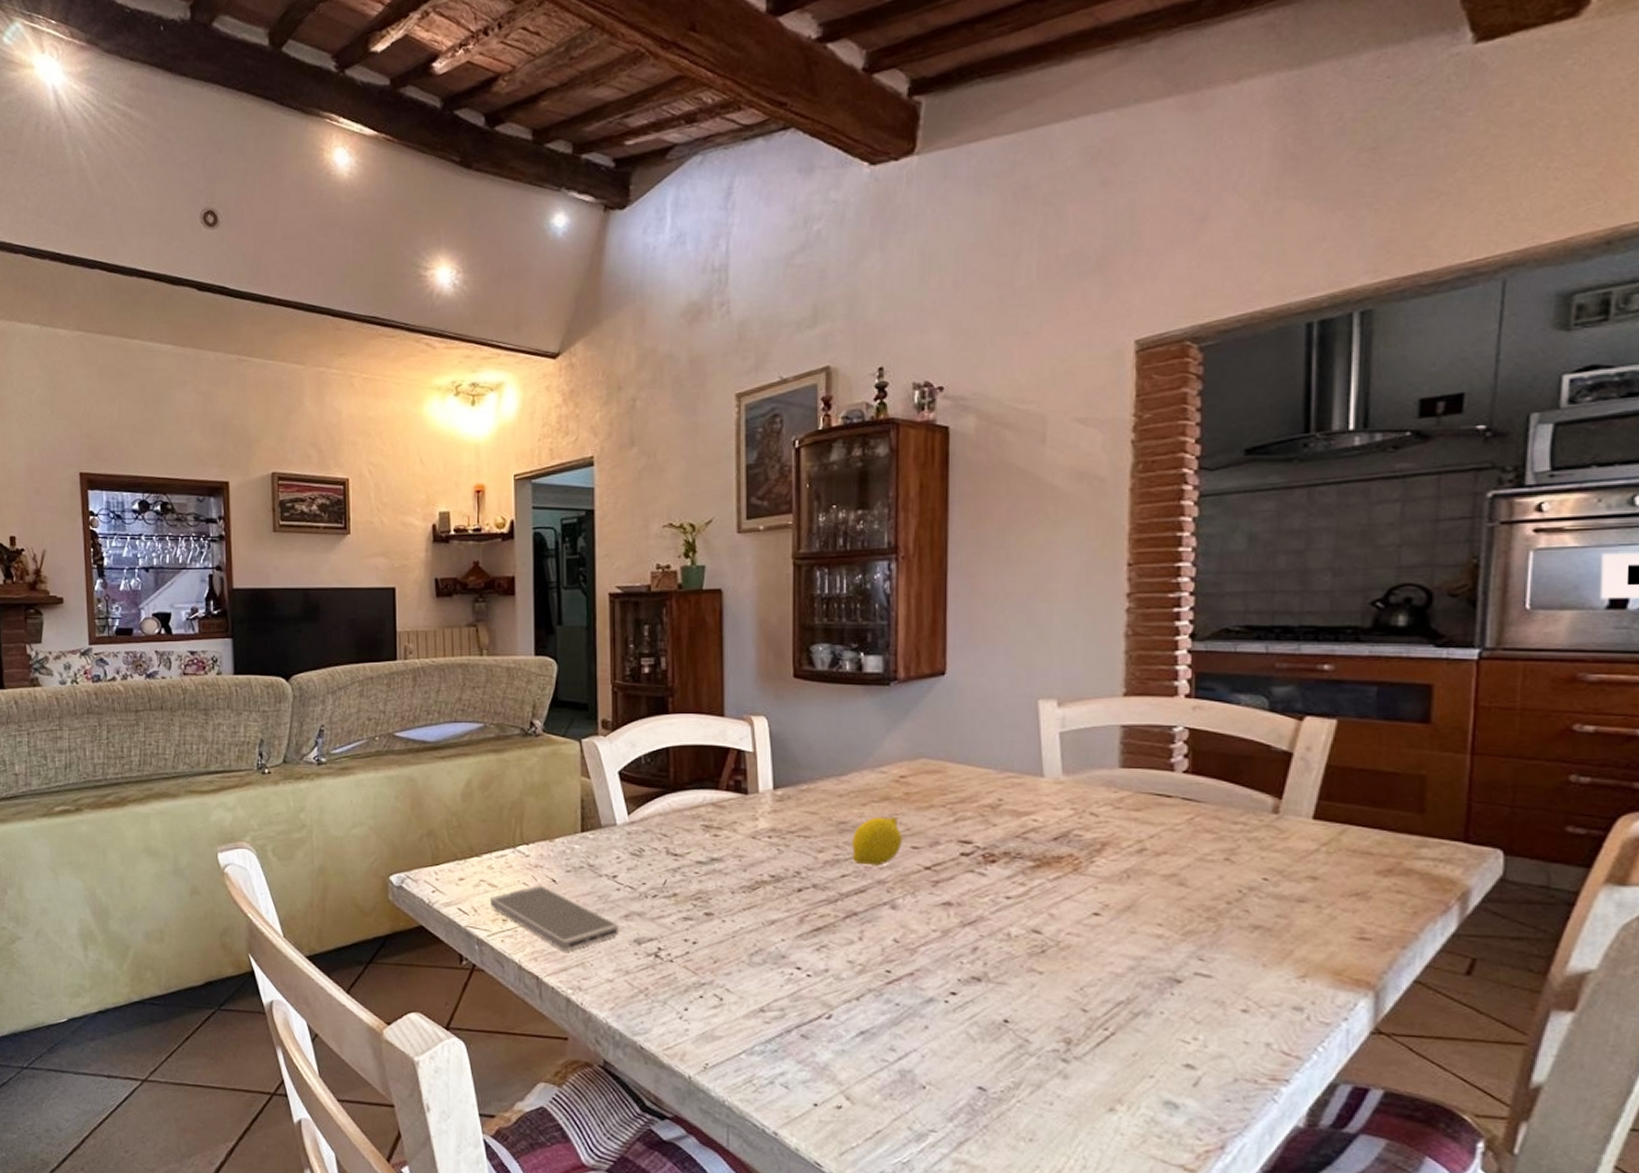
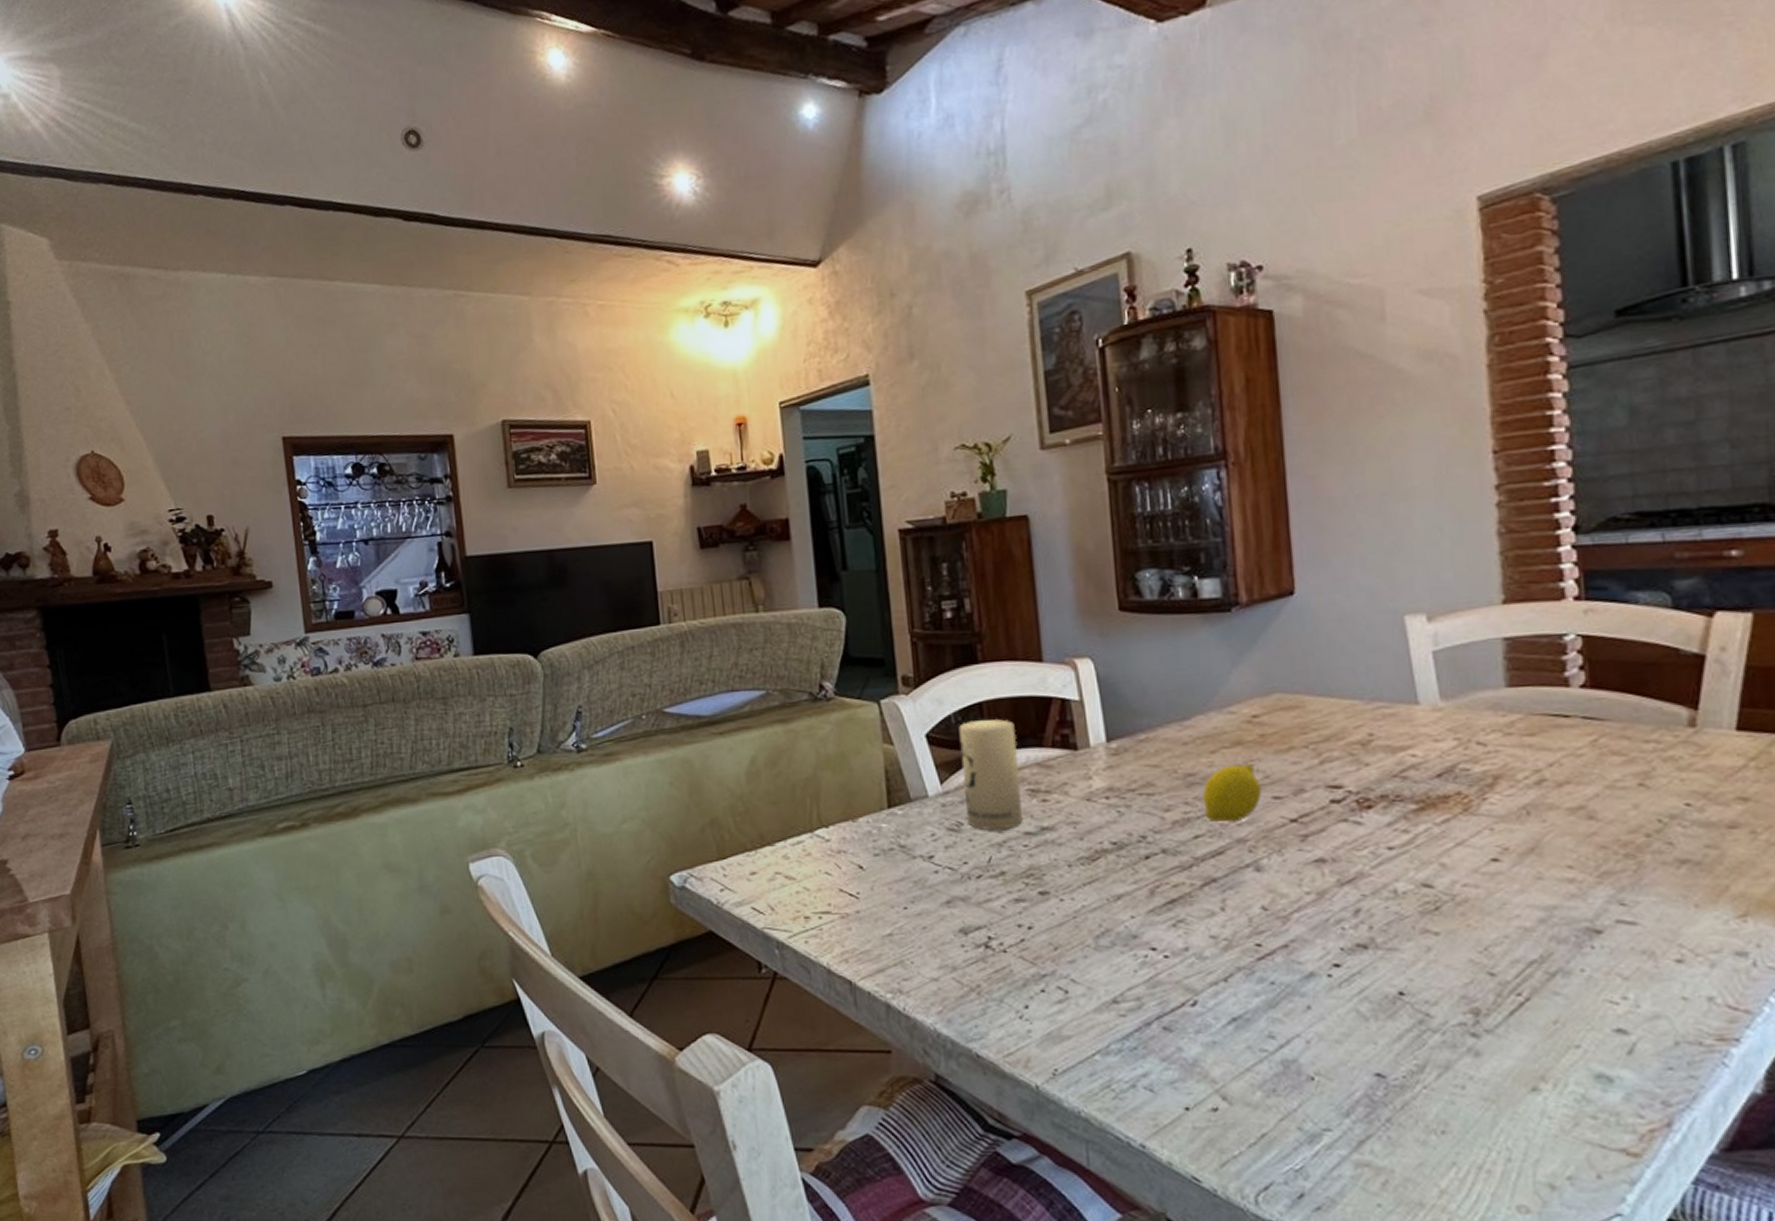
smartphone: present [490,885,620,951] -> none [788,873,942,948]
candle: none [647,763,697,857] -> present [958,719,1022,830]

